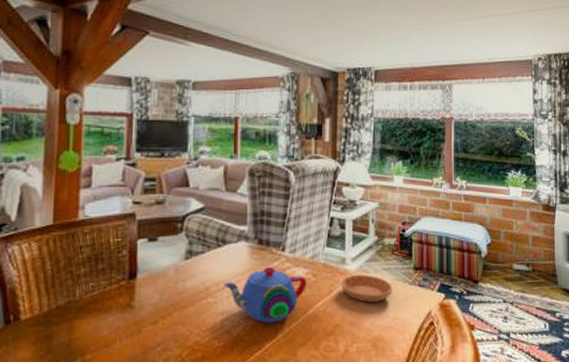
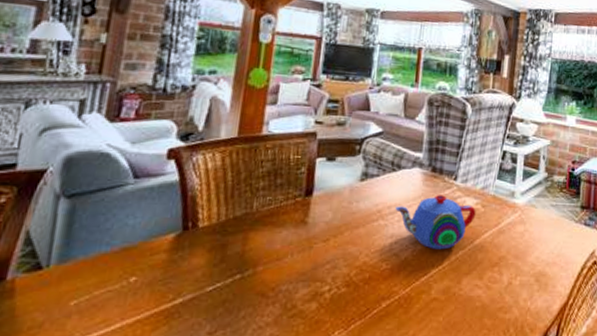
saucer: present [341,275,393,303] -> none [509,209,559,238]

